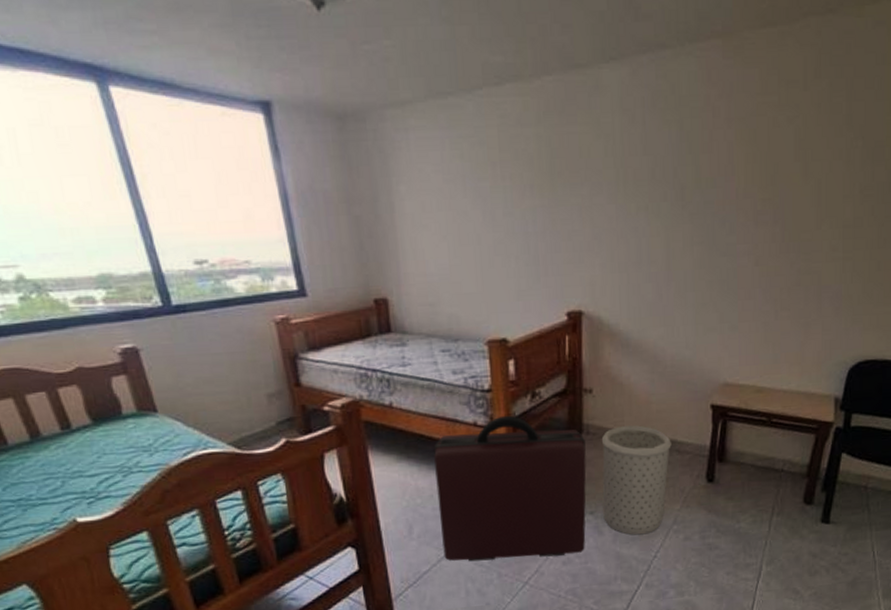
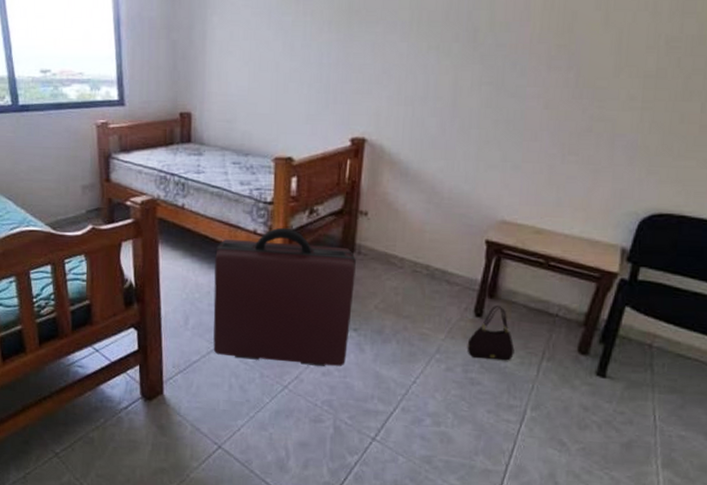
laundry basket: present [601,425,671,535] -> none [366,250,442,359]
handbag: none [702,468,747,523] -> present [467,305,515,361]

